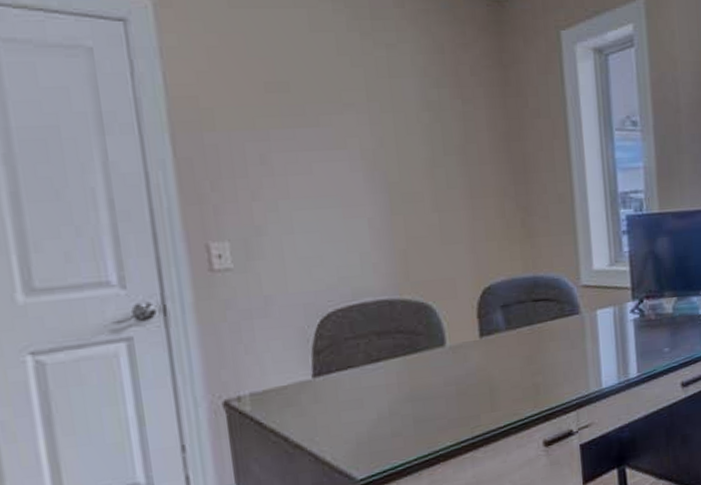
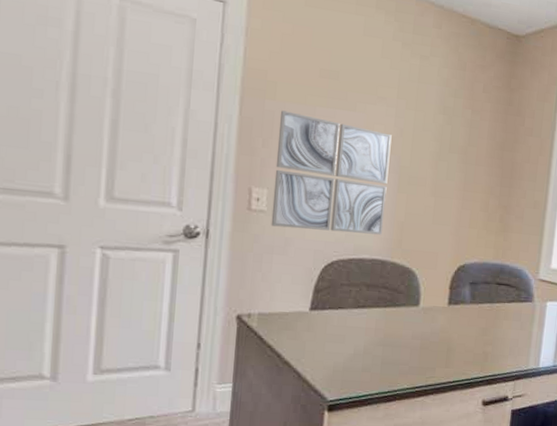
wall art: none [225,141,383,286] -> present [271,110,392,235]

